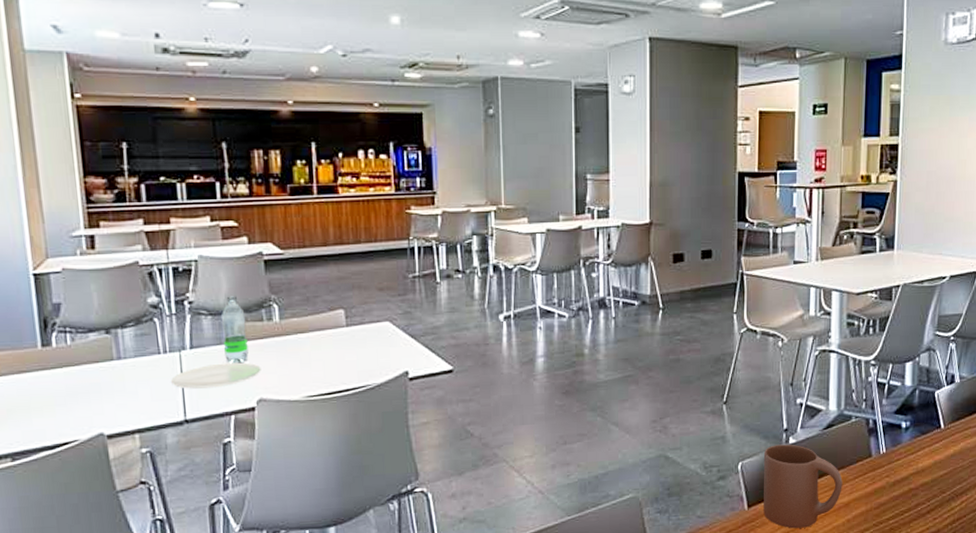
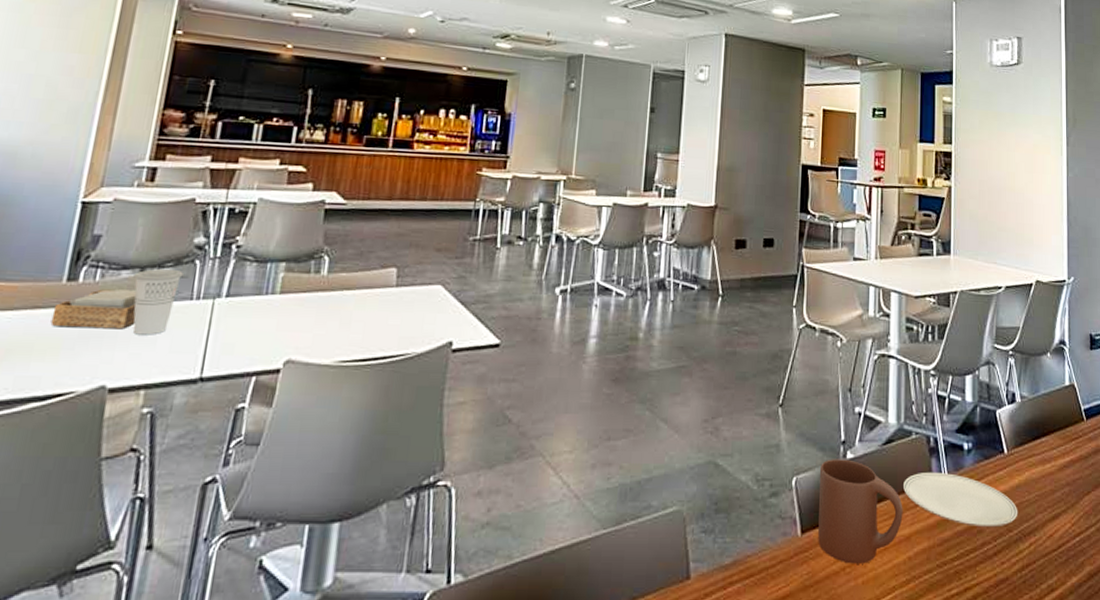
napkin holder: none [37,350,114,387] -> present [50,289,137,330]
cup: none [100,328,146,388] -> present [132,268,184,335]
plate: present [171,362,261,390] -> none [196,315,297,344]
bottle: present [221,296,249,364] -> none [260,243,293,318]
plate: none [843,448,952,492] -> present [903,471,1018,528]

